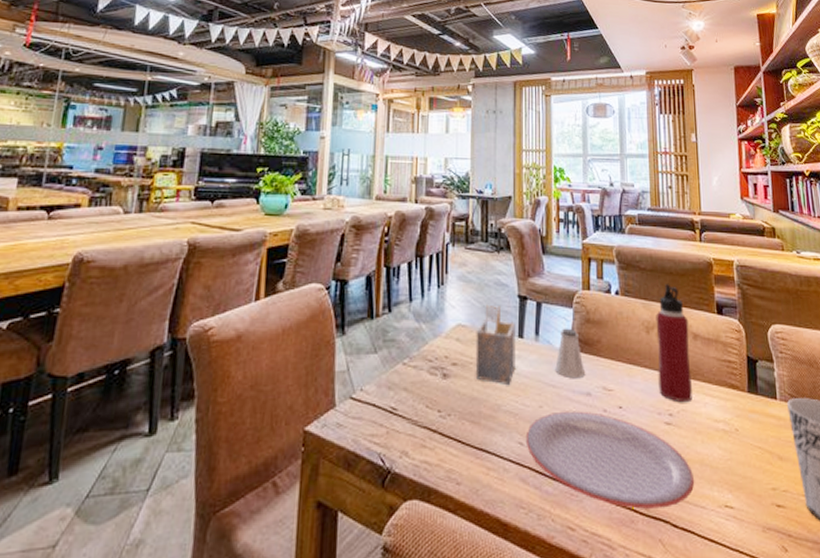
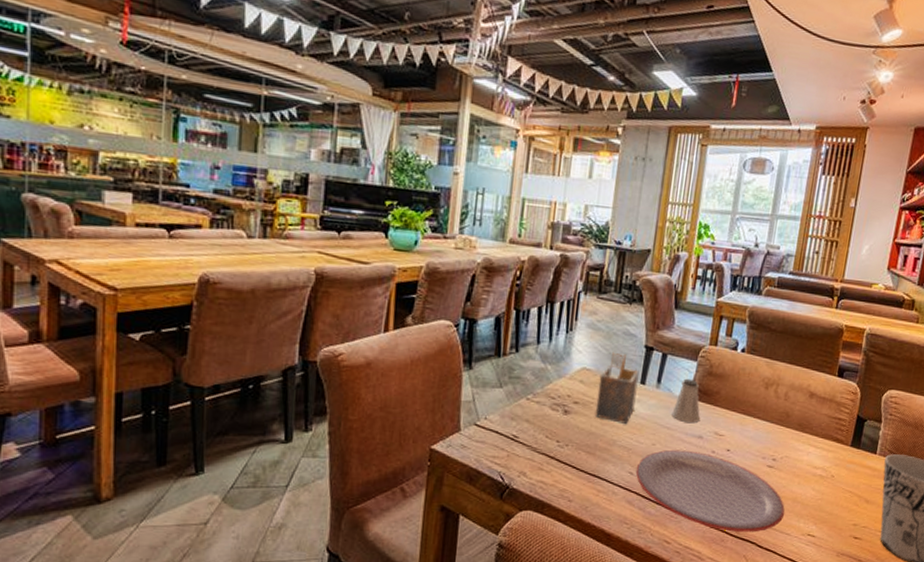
water bottle: present [656,284,692,403] -> none [767,346,809,451]

